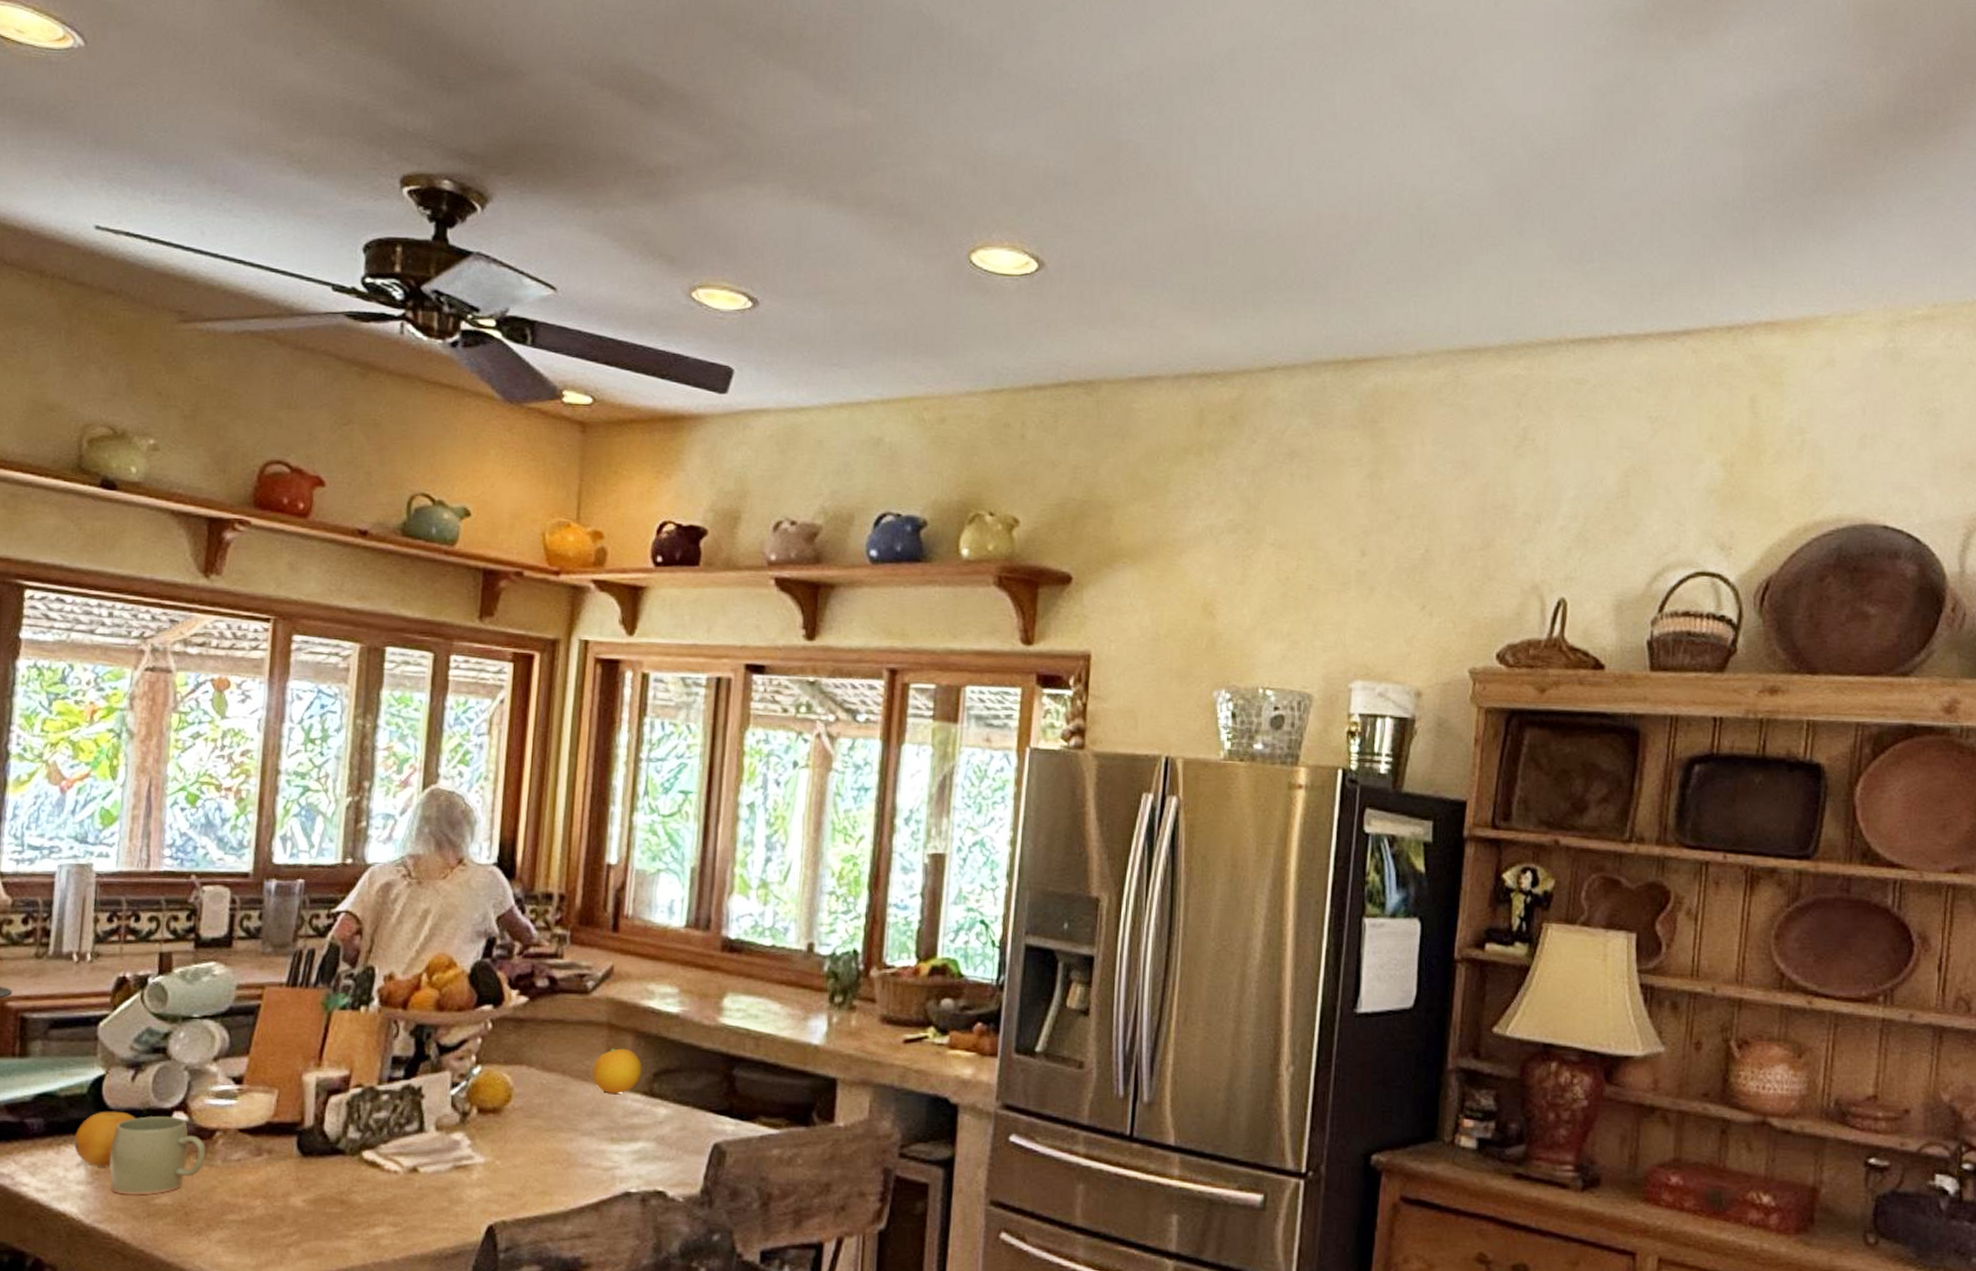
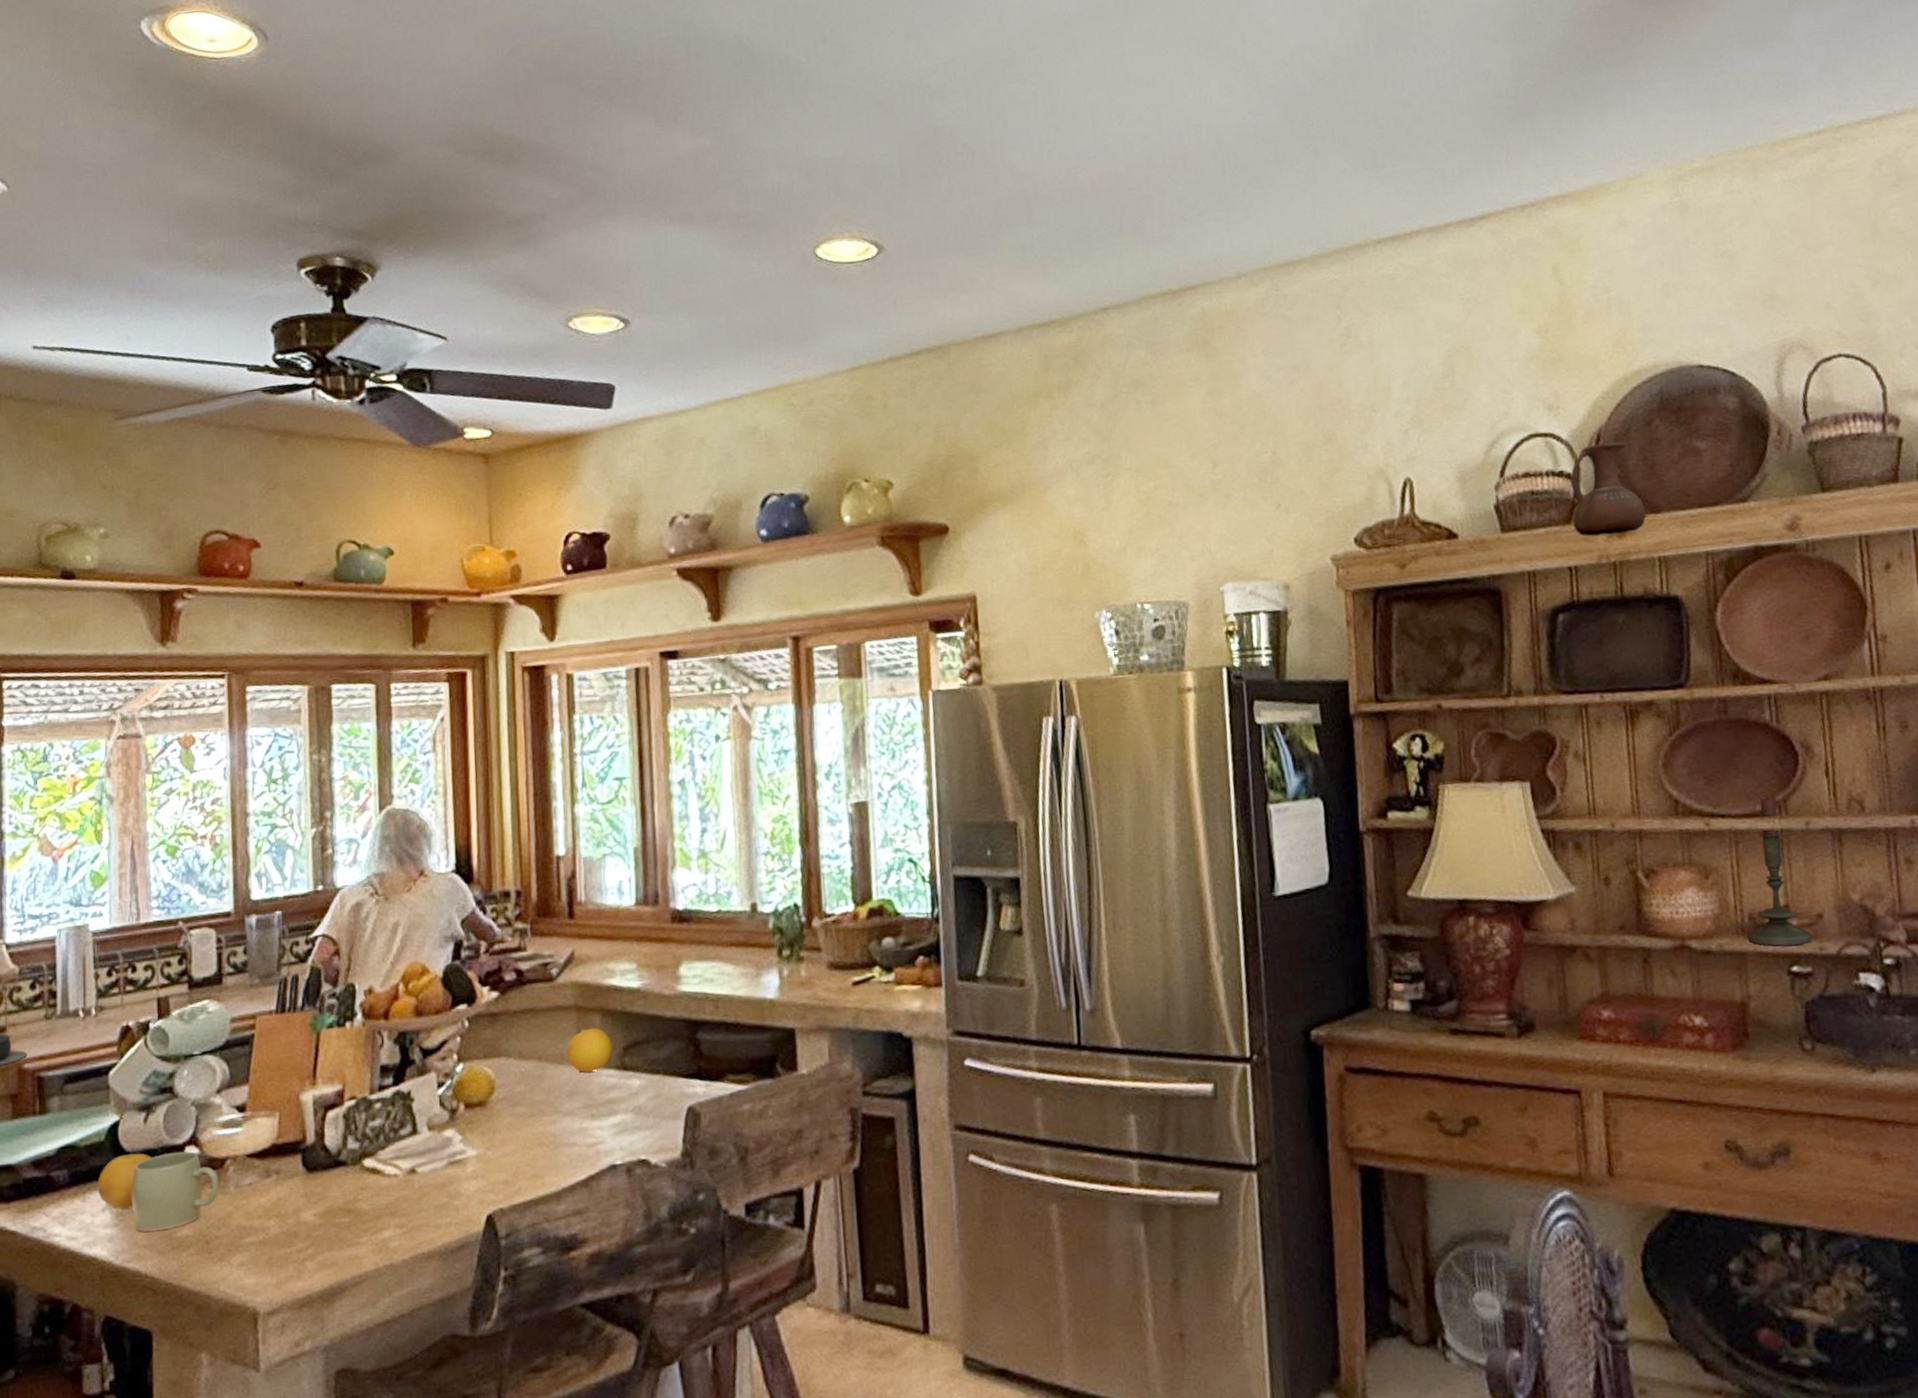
ceramic pitcher: none [1726,593,1803,691] -> present [1570,442,1647,537]
candle: none [1829,980,1895,1138] -> present [1747,793,1812,947]

